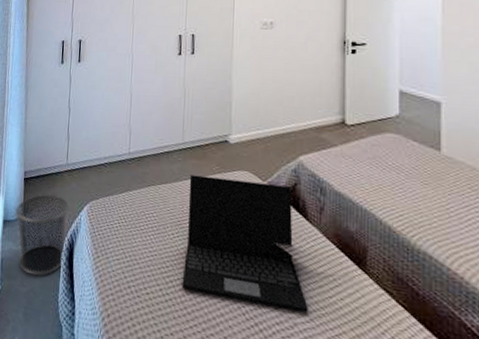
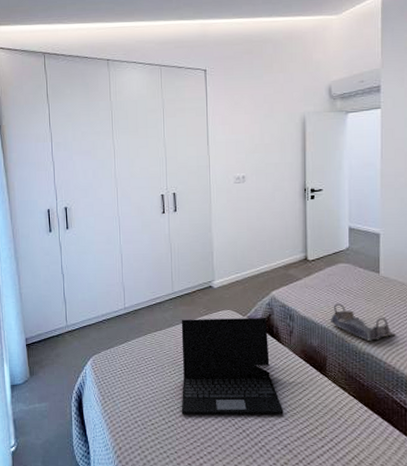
waste bin: present [15,193,70,276] -> none [22,355,75,428]
tray: none [372,181,466,237] -> present [329,303,397,341]

